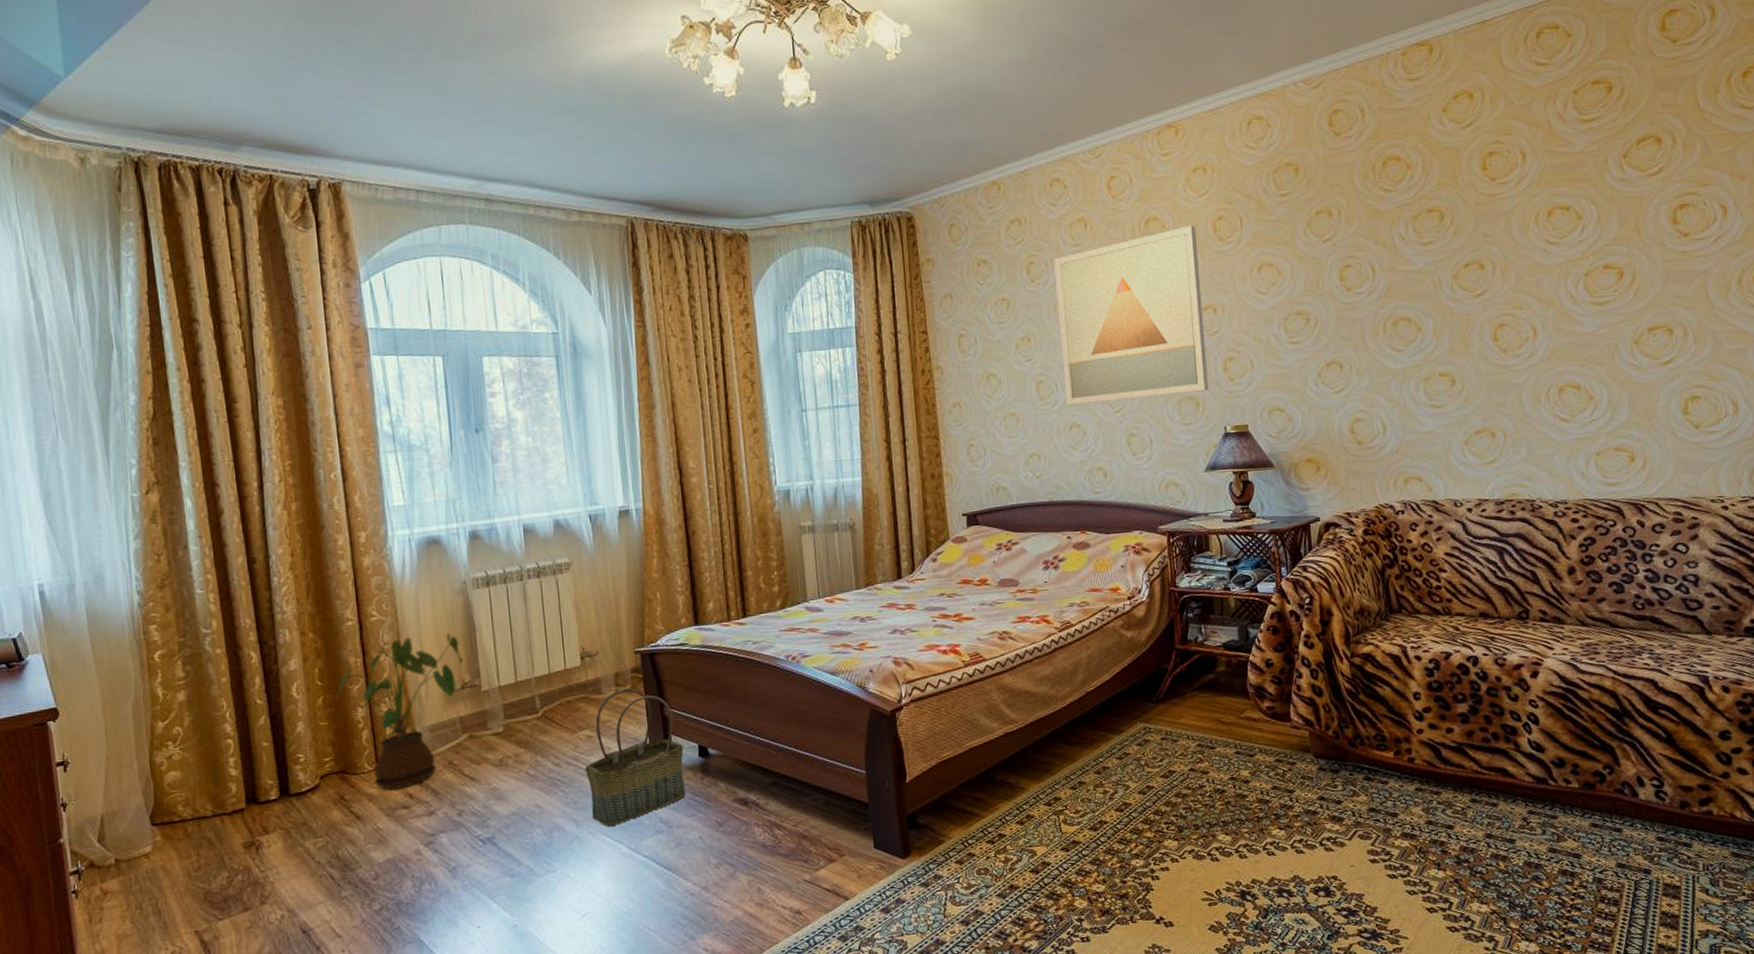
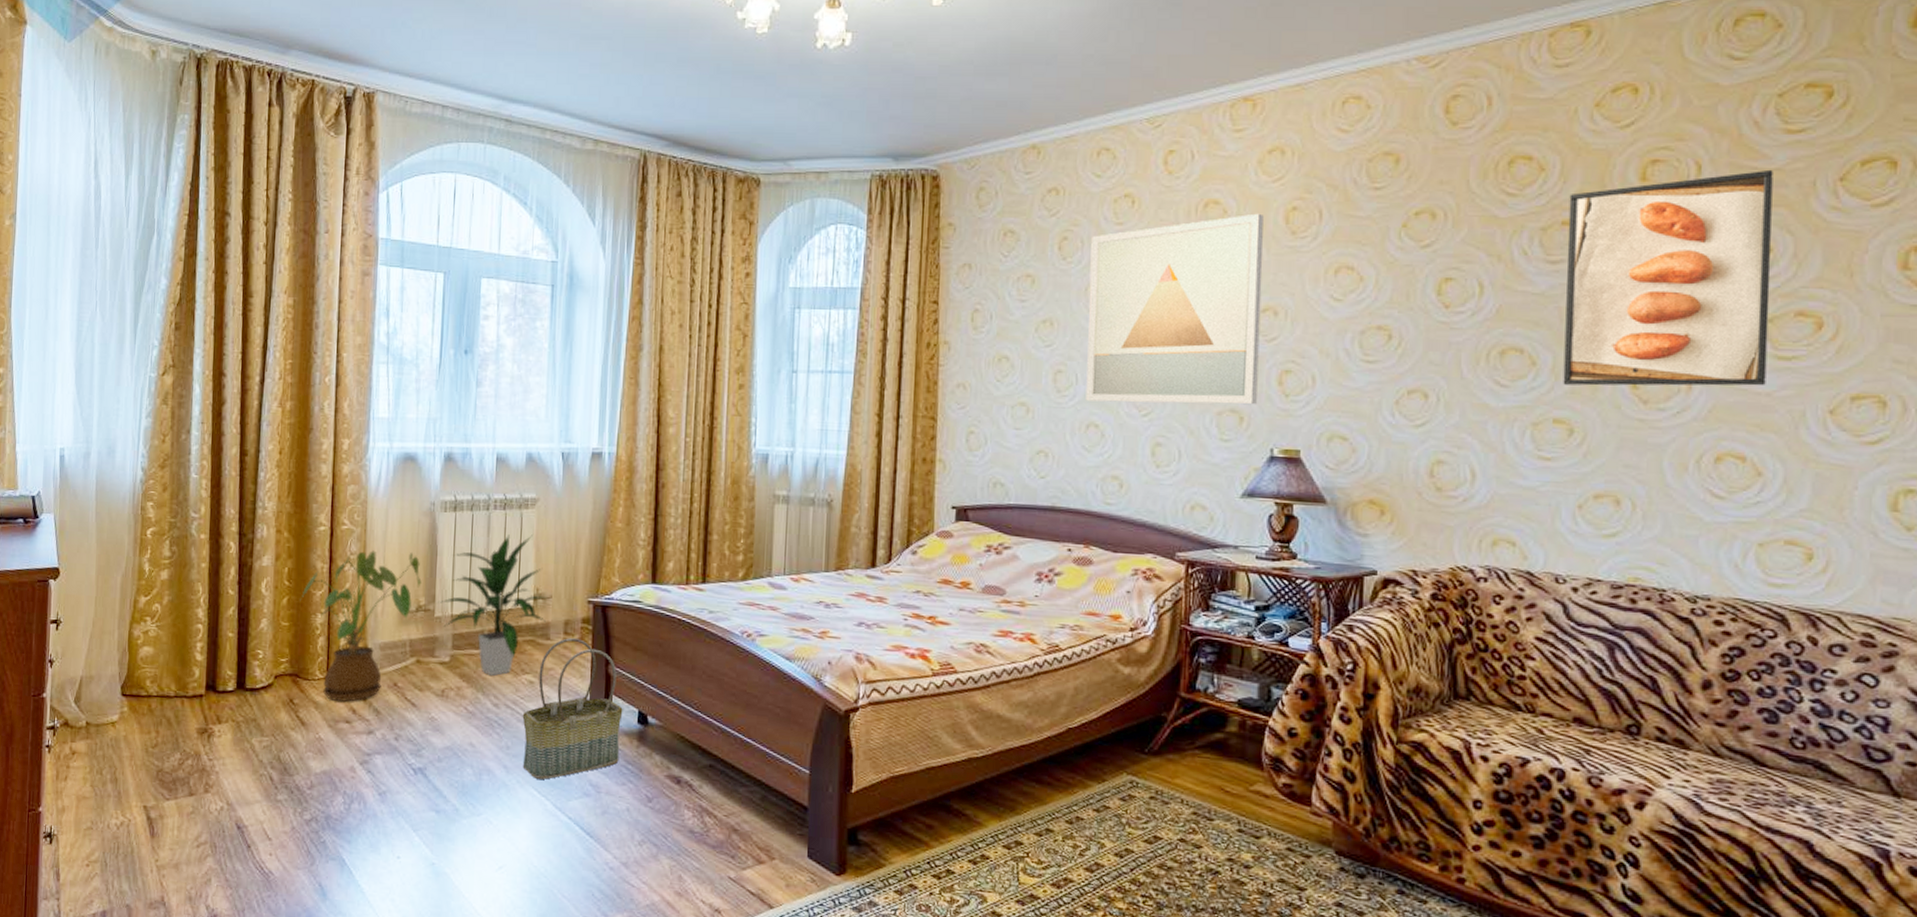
indoor plant: none [483,597,596,738] -> present [438,534,548,676]
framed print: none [1431,153,1588,344] -> present [1563,169,1773,386]

